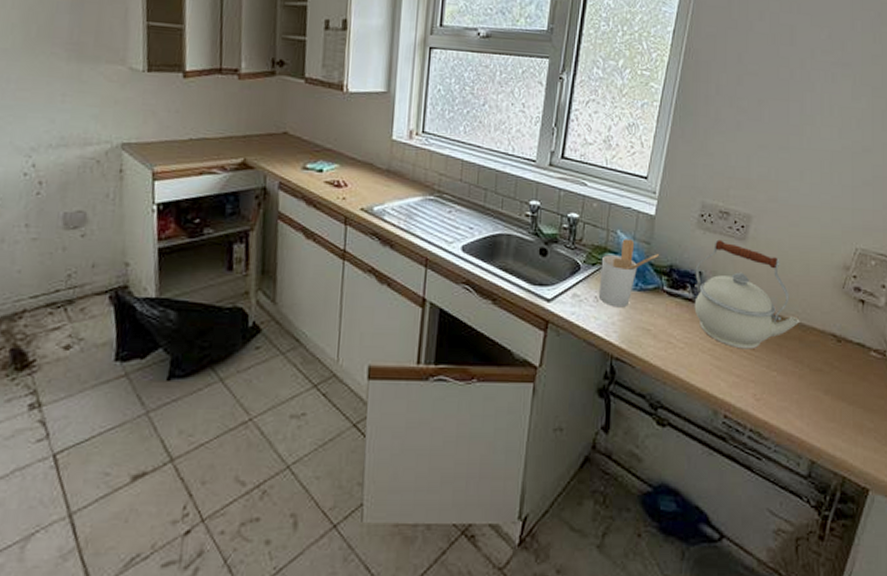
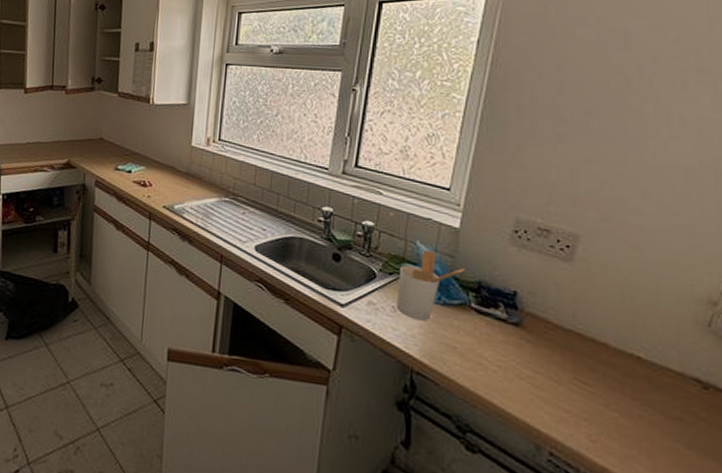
kettle: present [694,239,800,350] -> none [509,258,649,384]

